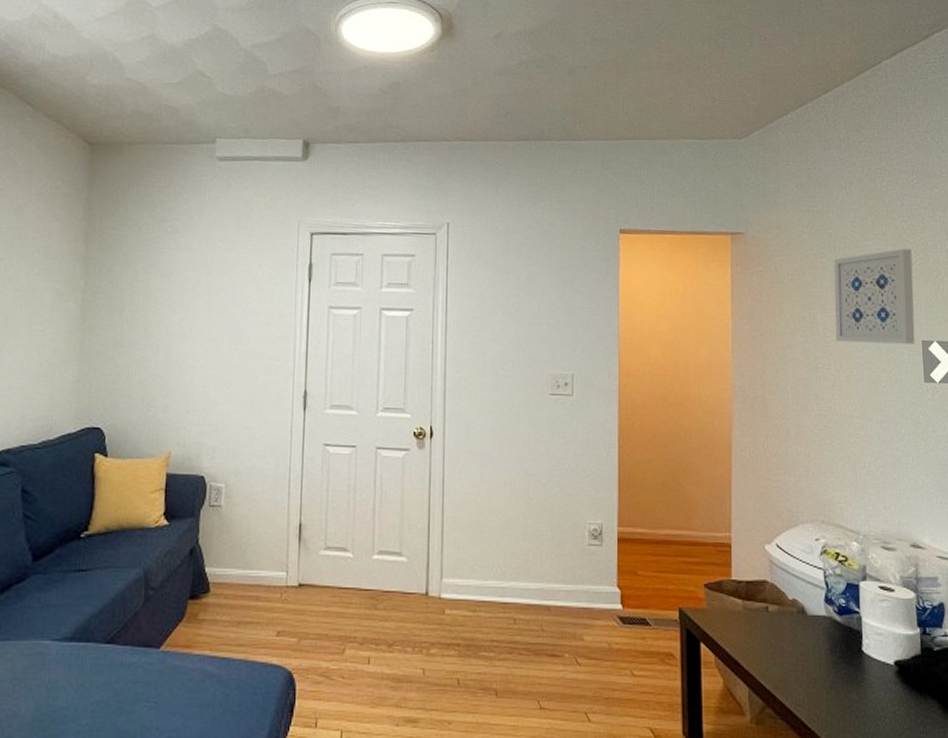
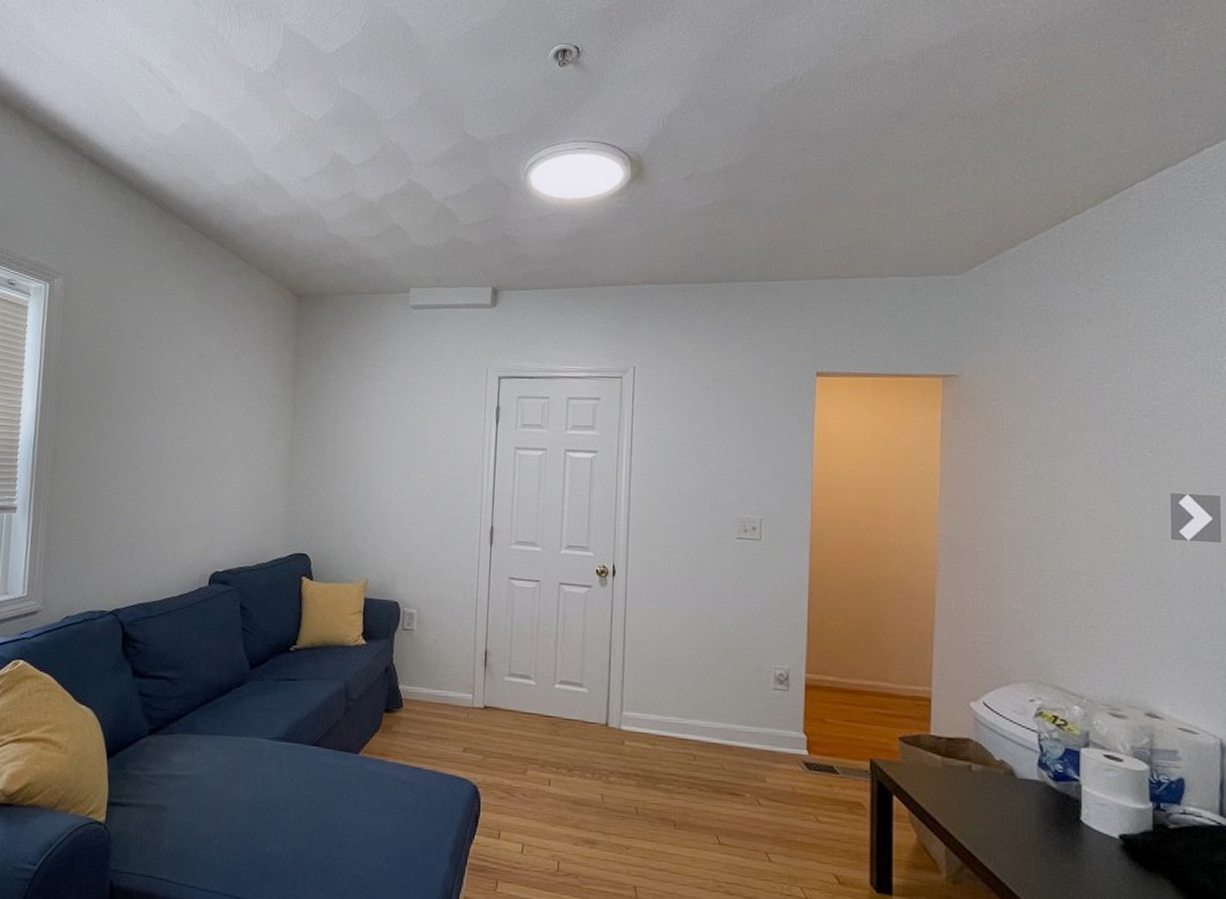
wall art: present [833,248,915,344] -> none [1063,392,1163,497]

